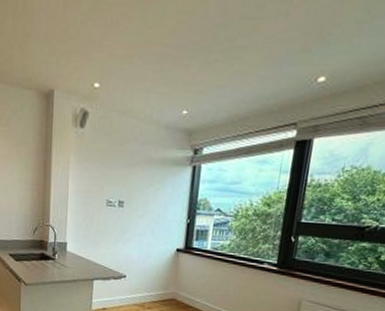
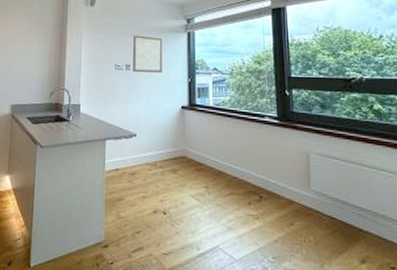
wall art: none [126,167,163,211] -> present [133,35,163,73]

